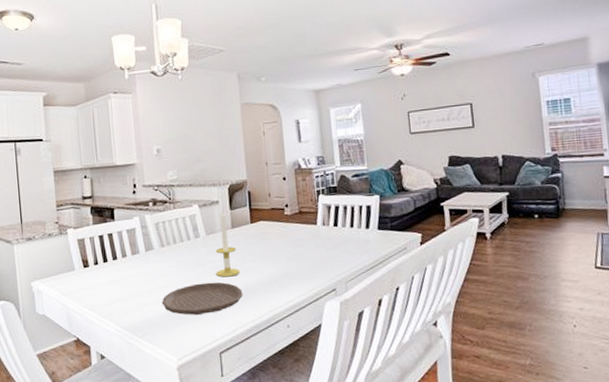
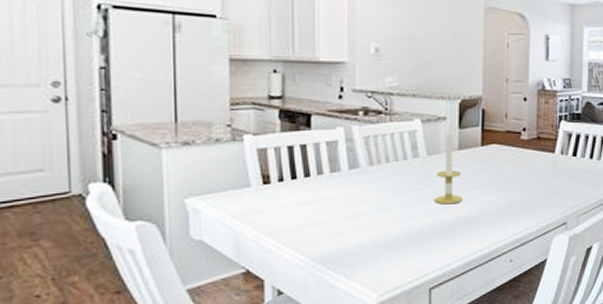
plate: present [161,282,243,315] -> none [364,209,464,246]

